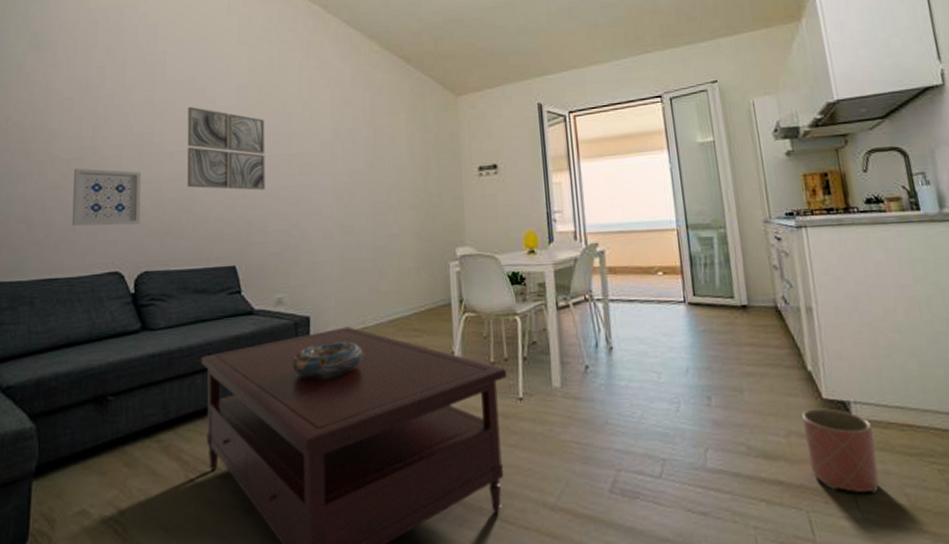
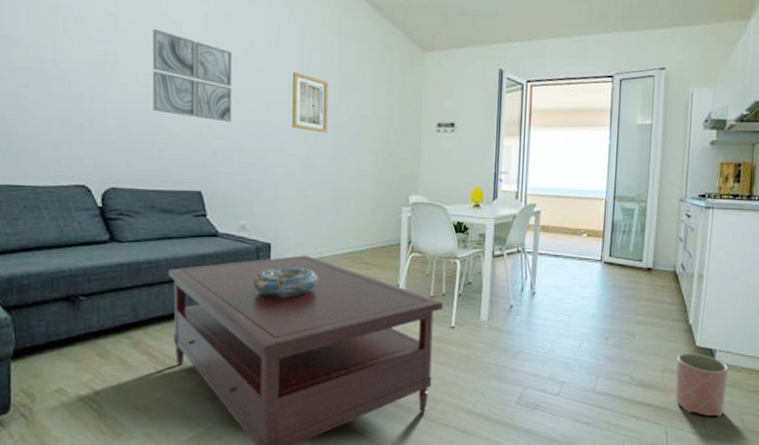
wall art: present [71,168,142,227] -> none [33,78,106,141]
wall art: none [326,131,365,191] -> present [292,71,329,133]

